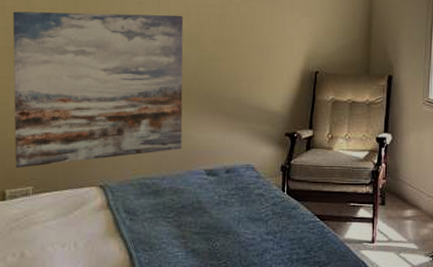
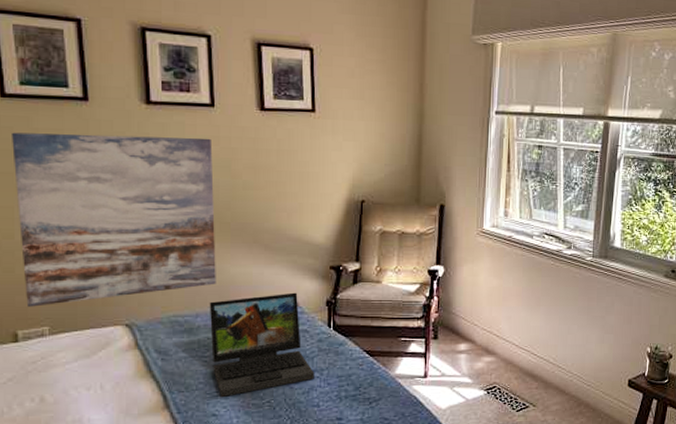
laptop: none [174,157,268,258] -> present [209,292,315,398]

